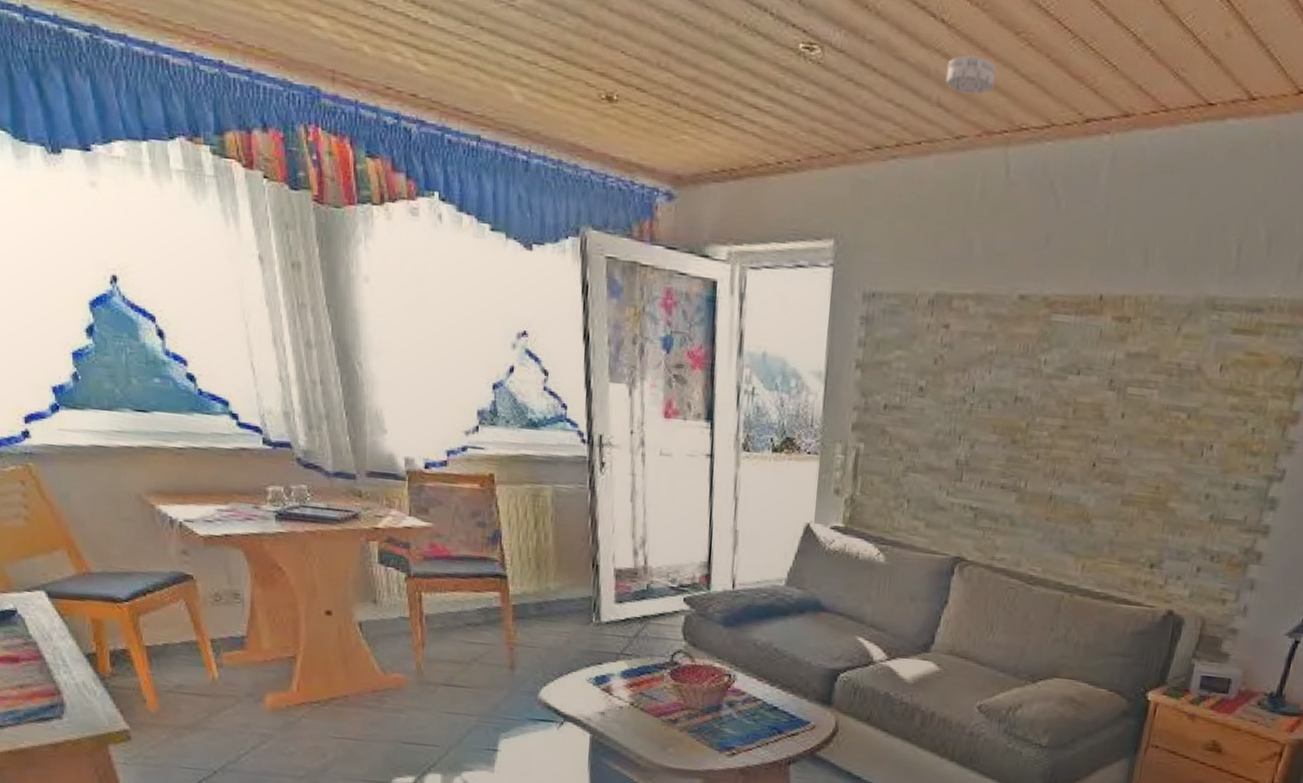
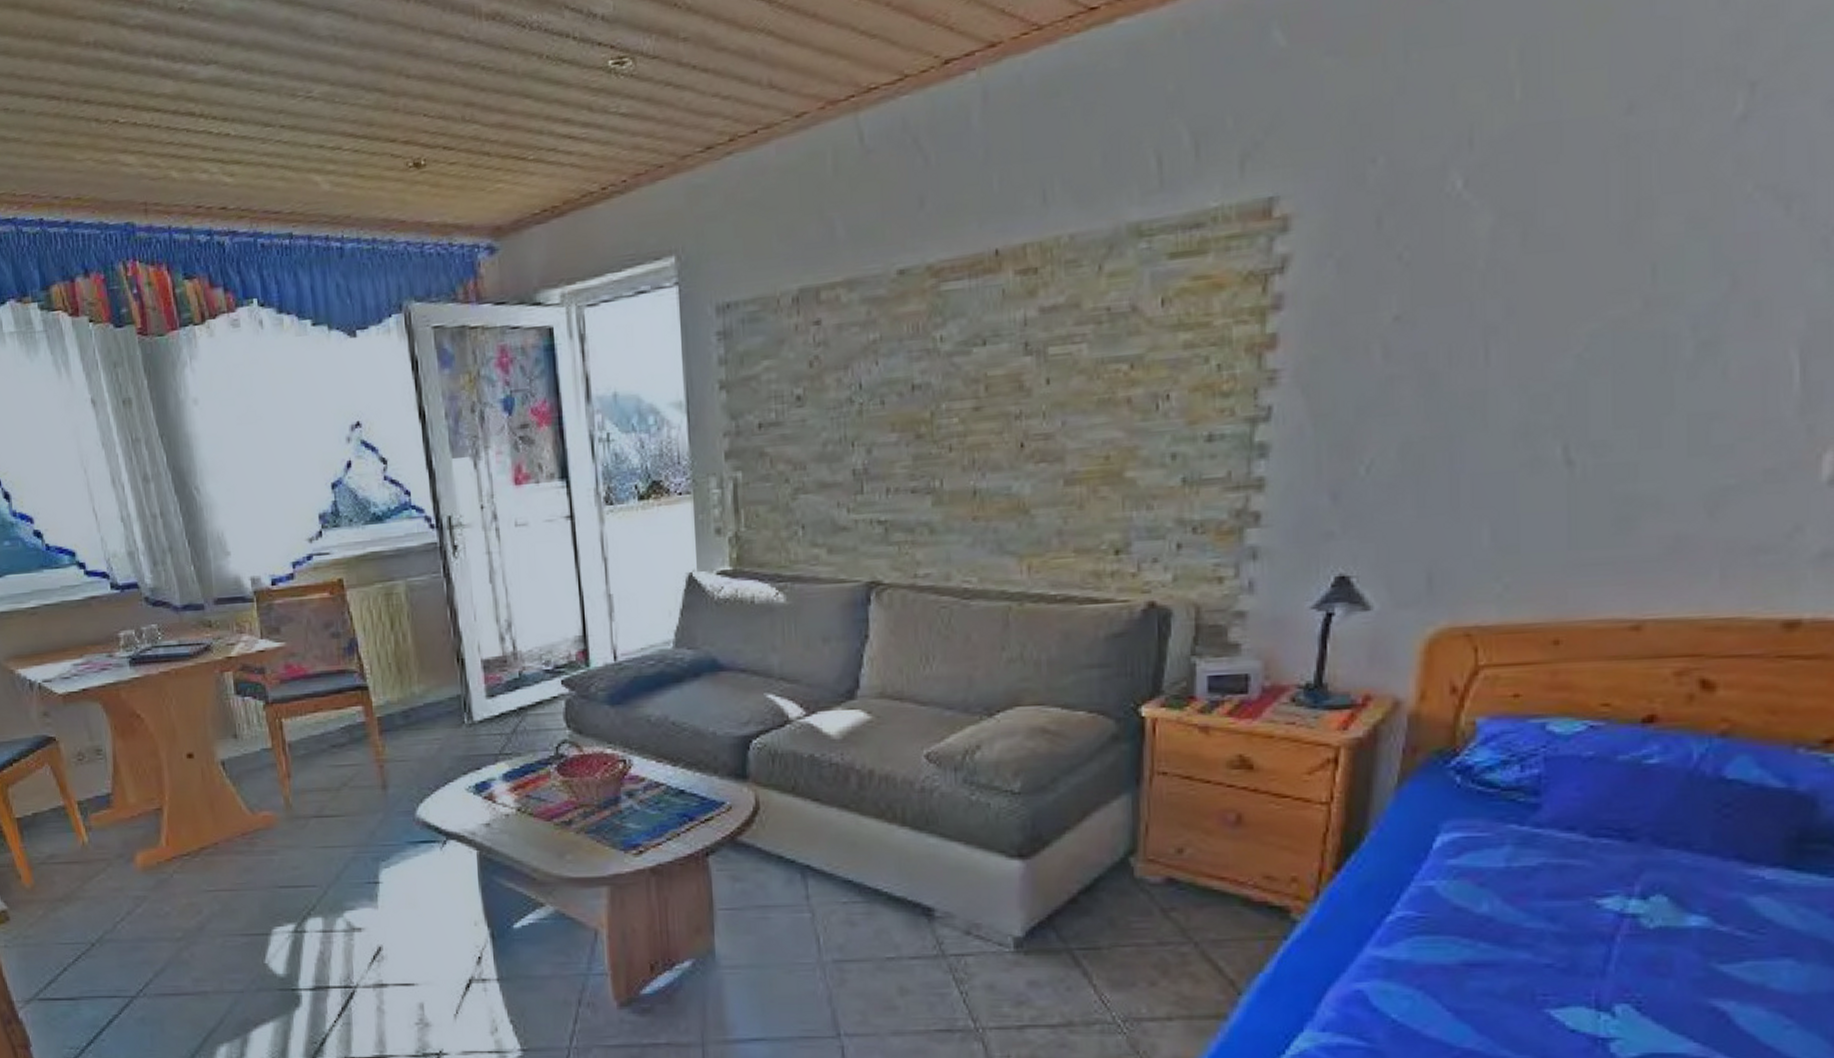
smoke detector: present [945,54,996,95] -> none [774,24,831,69]

